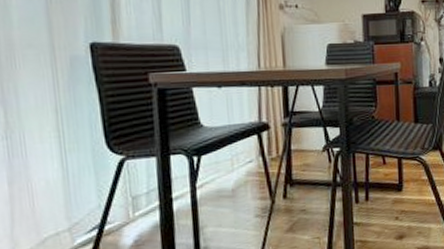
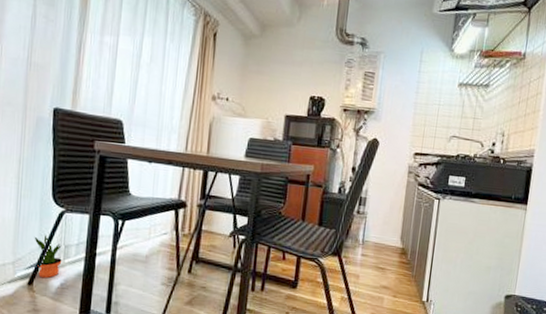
potted plant: none [91,189,132,240] -> present [34,234,62,279]

